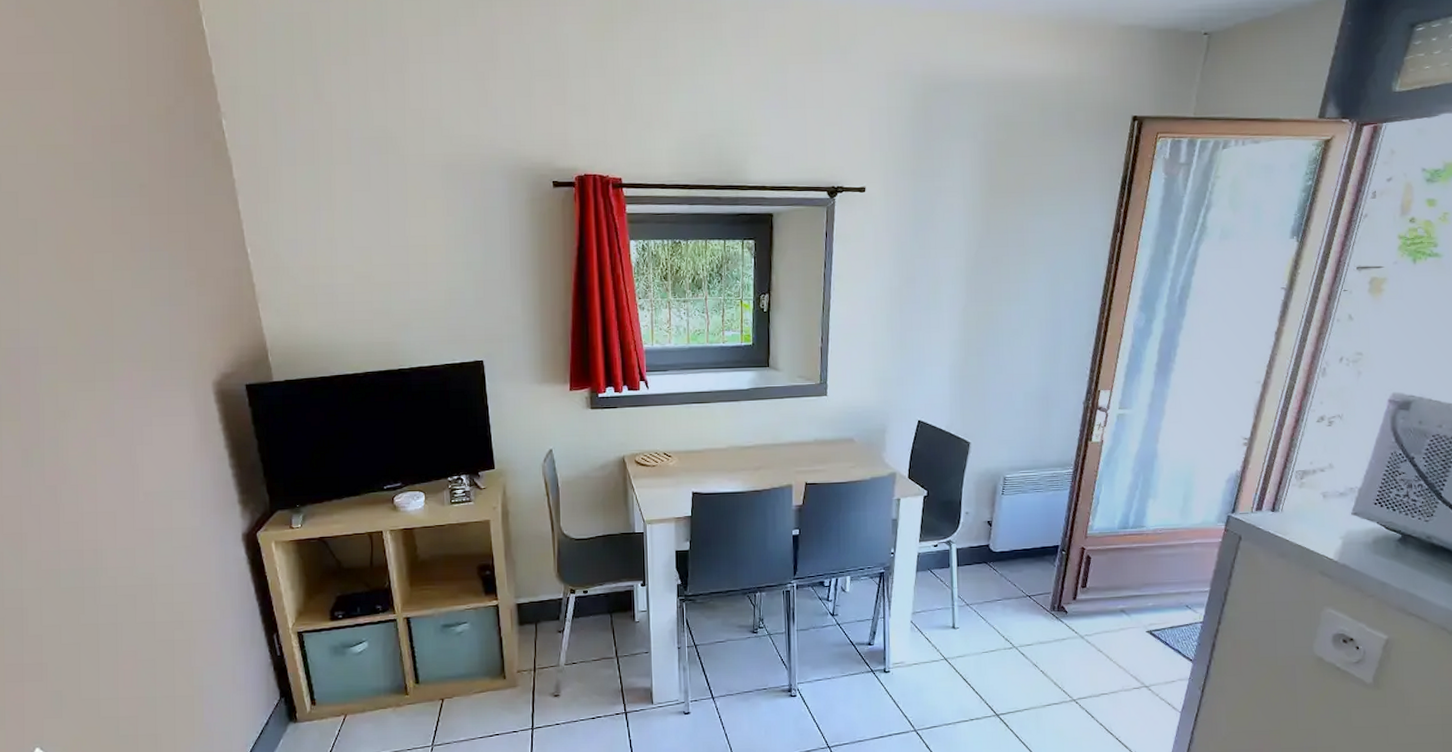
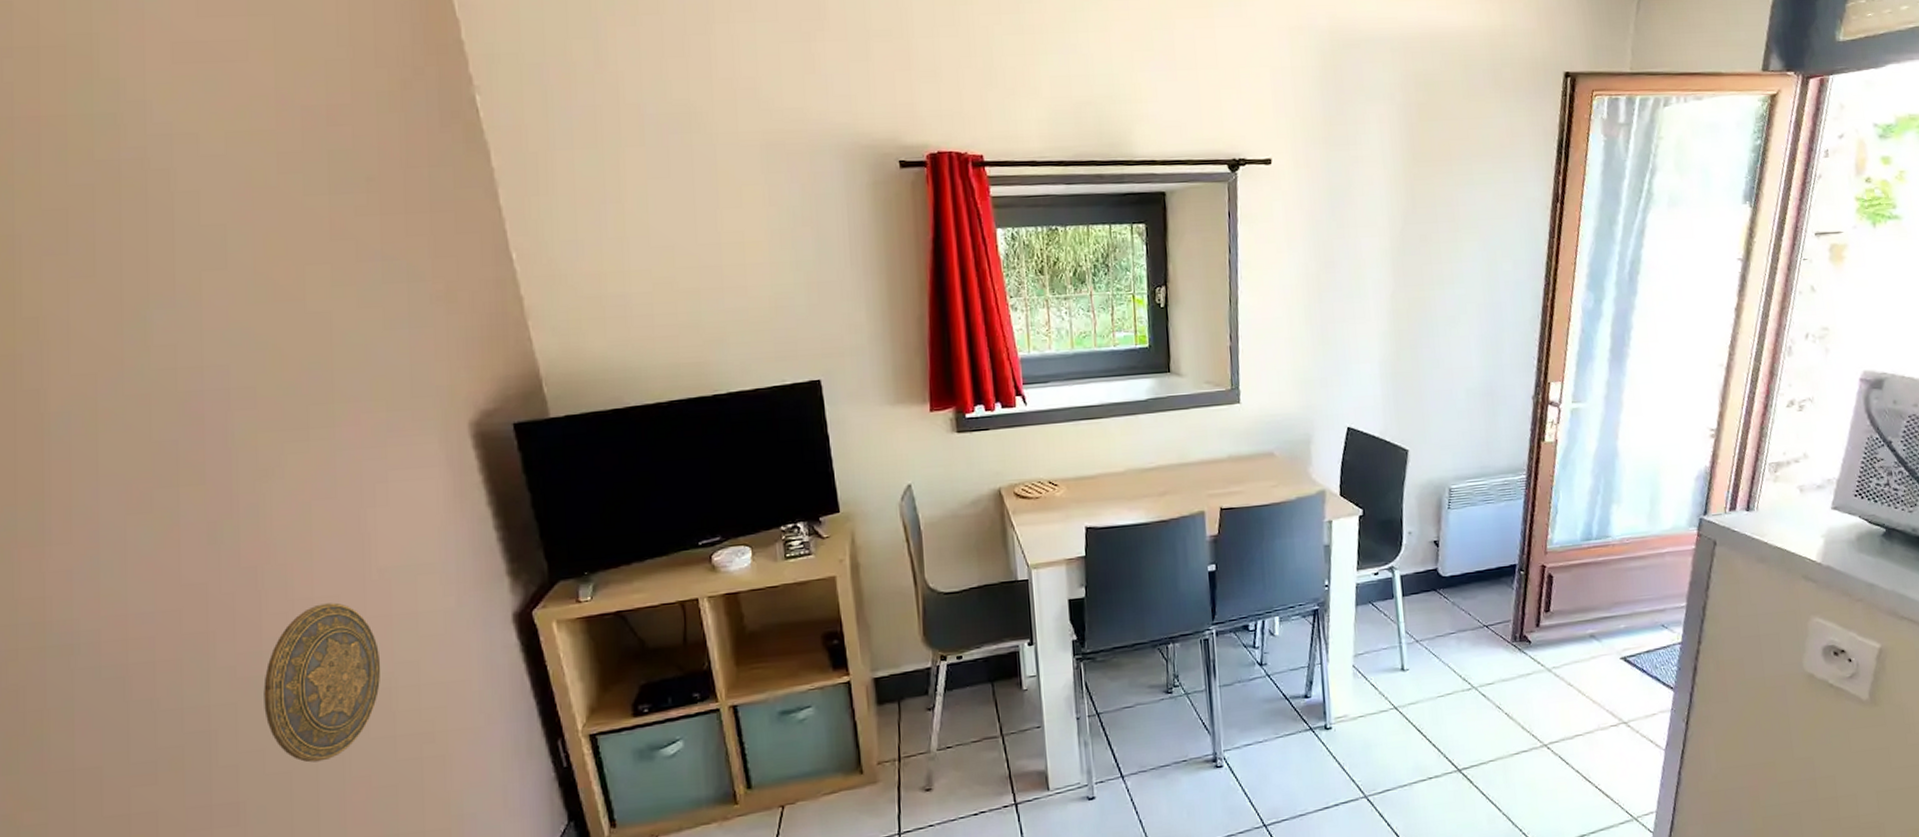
decorative plate: none [60,517,145,638] -> present [263,602,381,763]

